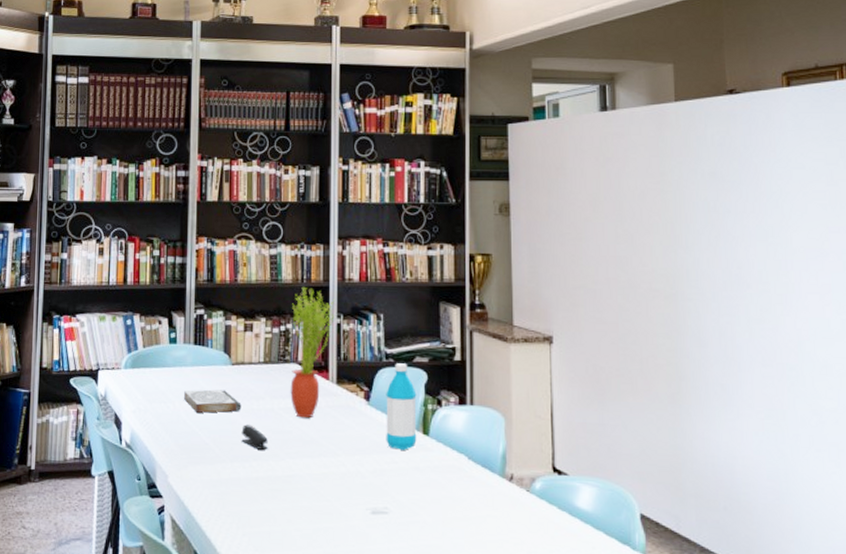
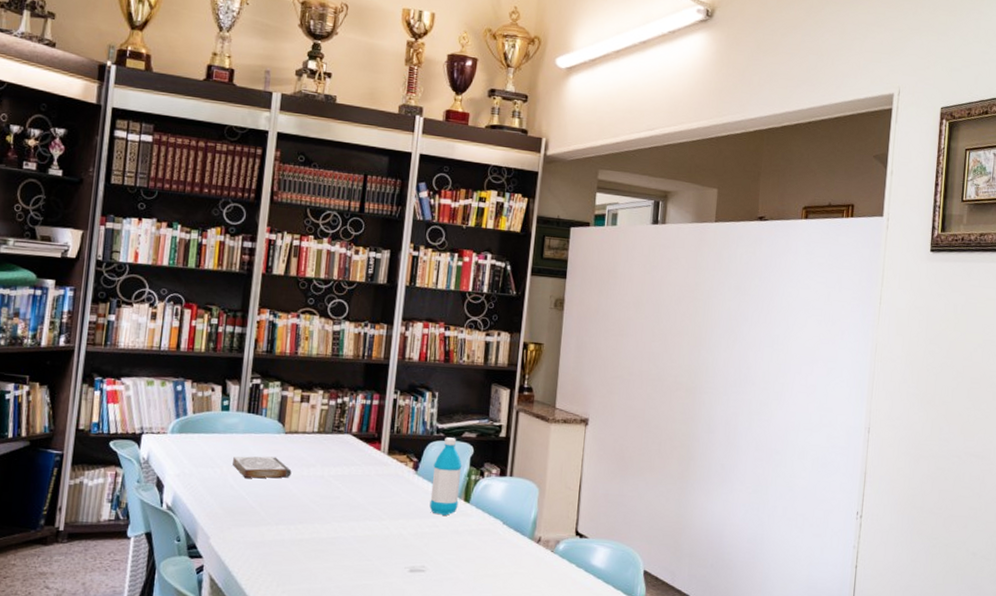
stapler: present [241,424,268,450] -> none [288,490,315,514]
potted plant: present [290,286,335,419] -> none [341,362,393,485]

